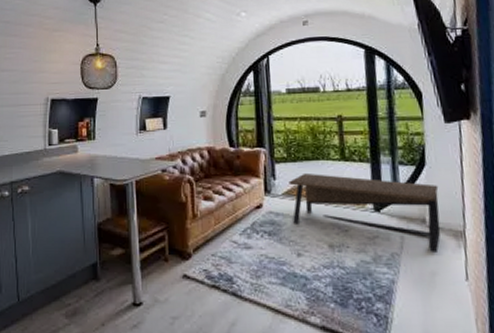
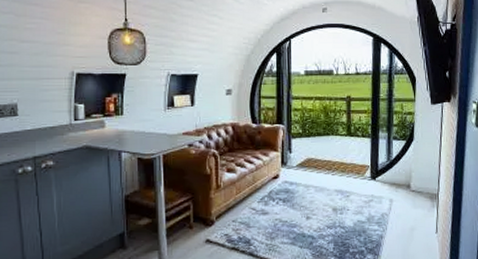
bench: present [288,172,441,252] -> none [302,146,422,212]

